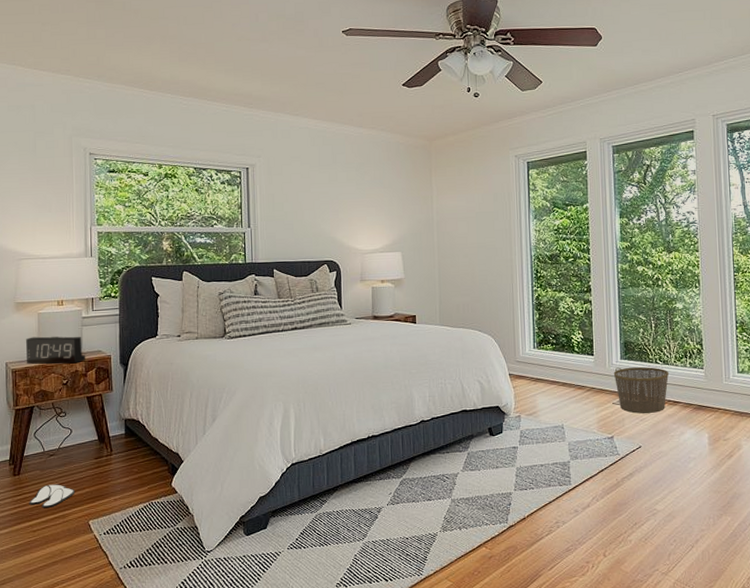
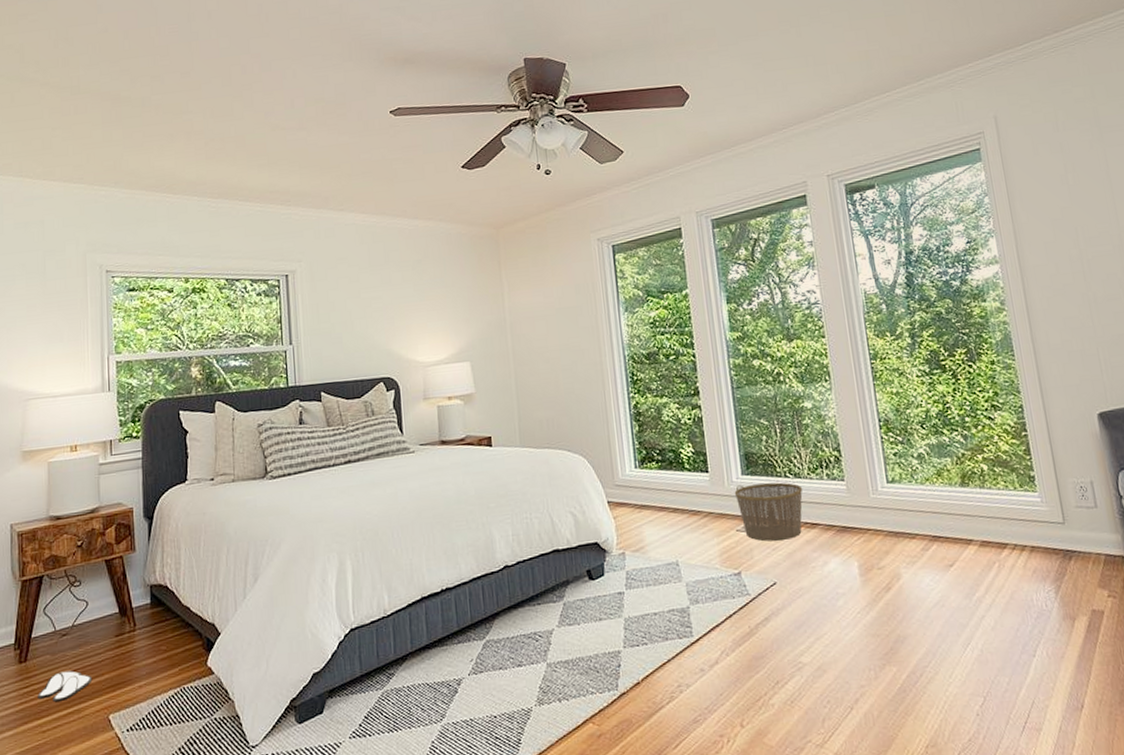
alarm clock: present [25,336,86,364] -> none [33,487,104,524]

